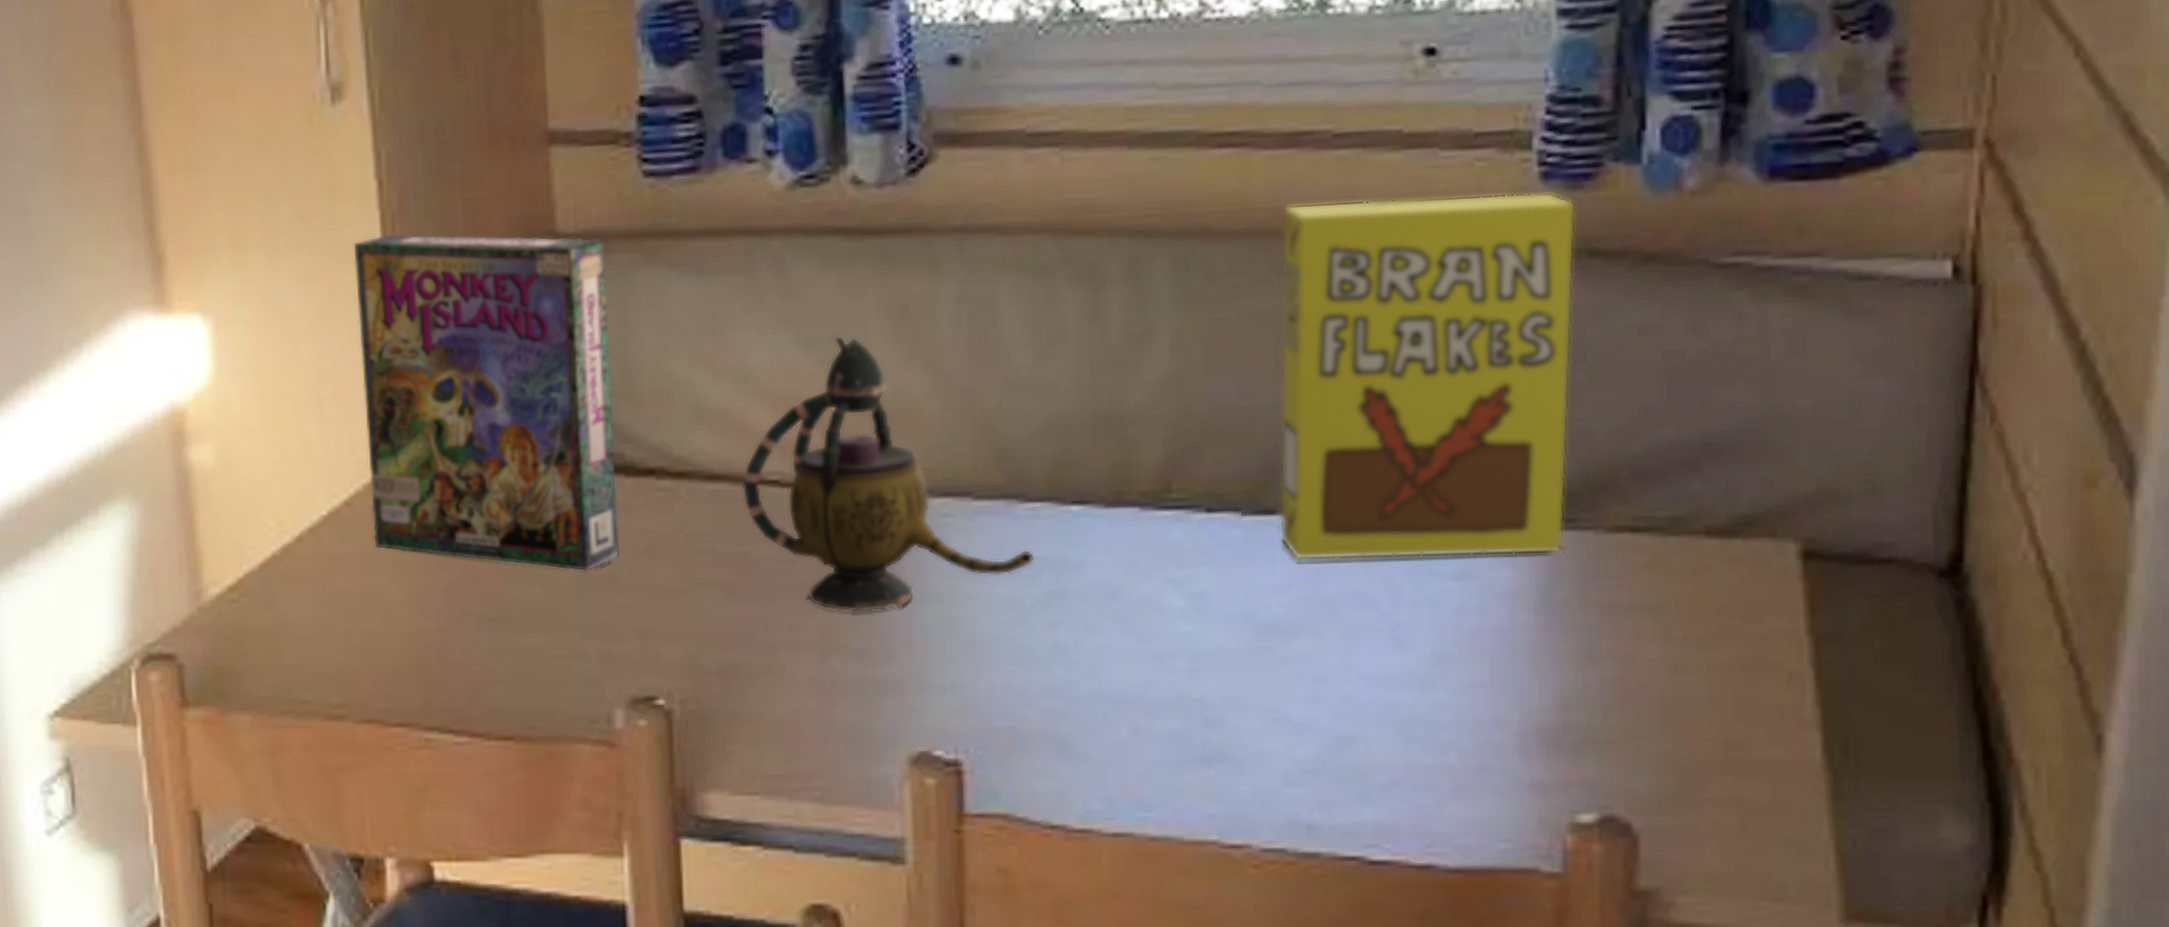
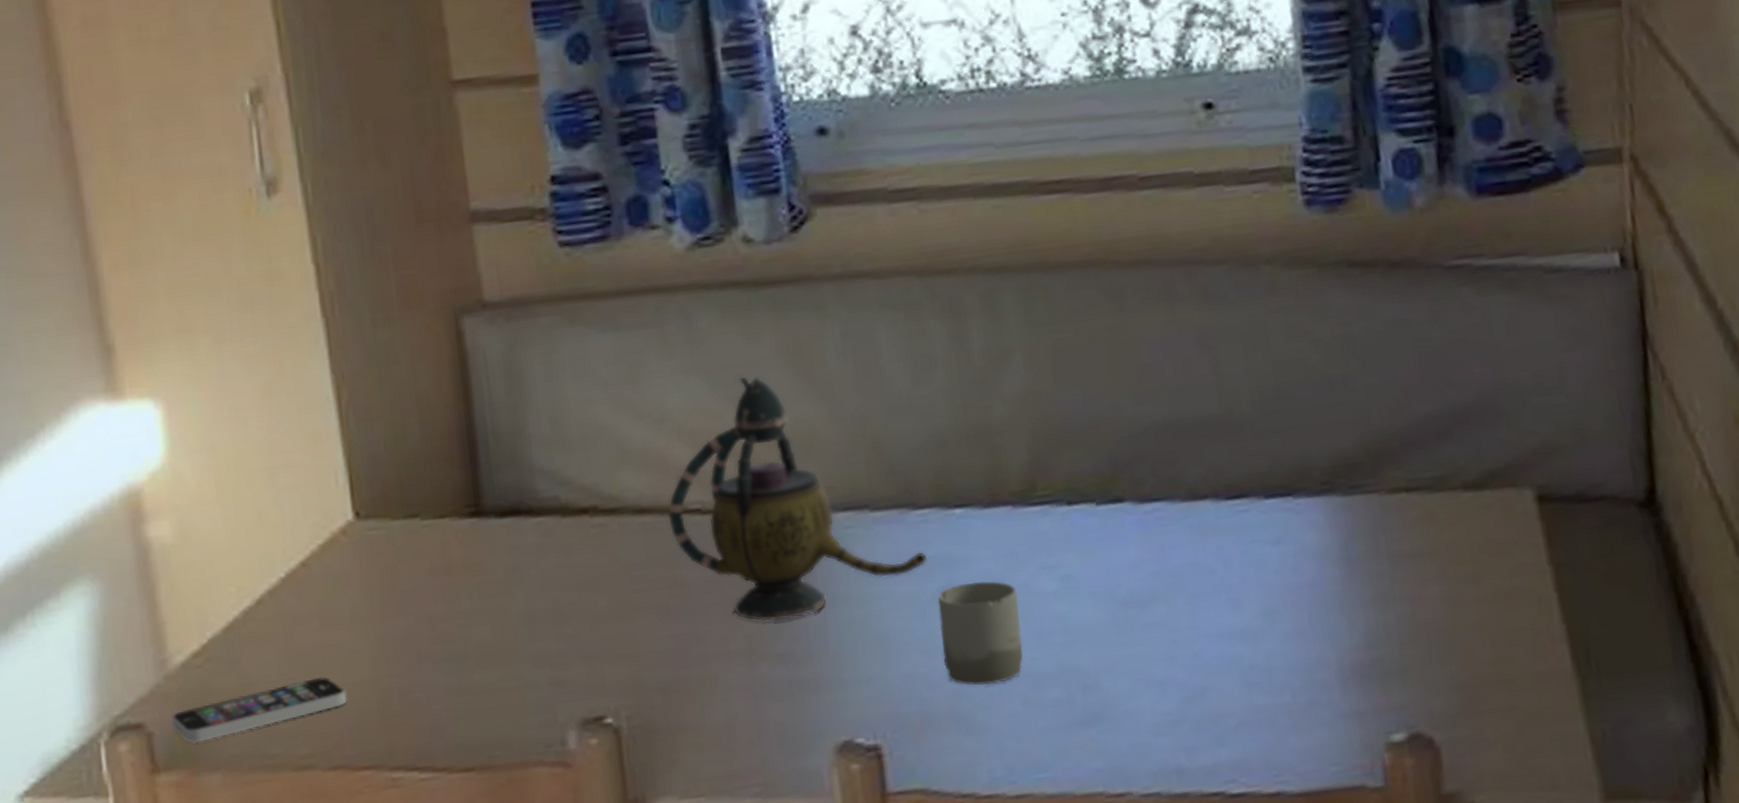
smartphone: none [203,624,384,681] -> present [171,676,347,744]
game box: present [354,234,619,572] -> none [296,304,562,608]
cup: none [1041,590,1138,707] -> present [938,580,1024,686]
cereal box: present [1279,192,1576,561] -> none [1104,216,1355,540]

